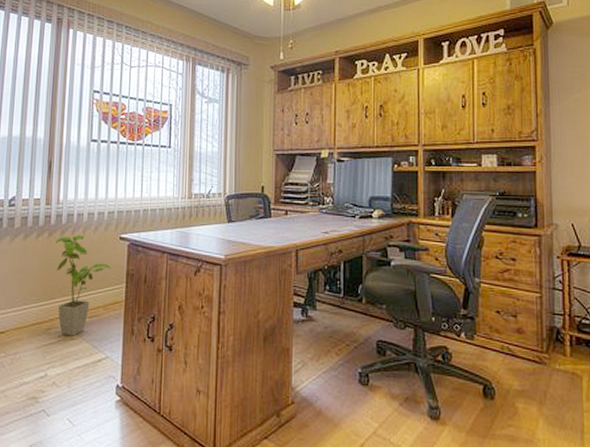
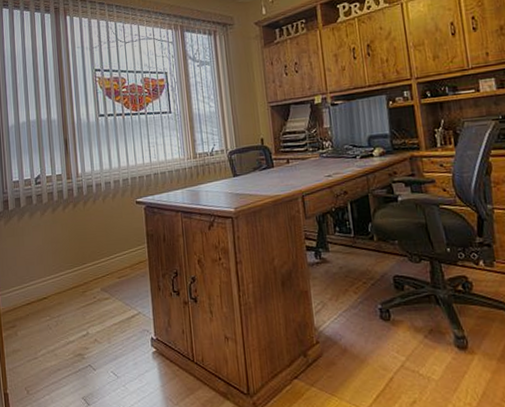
house plant: present [56,235,111,336] -> none [80,203,132,297]

